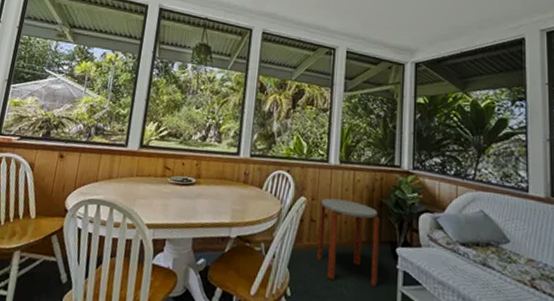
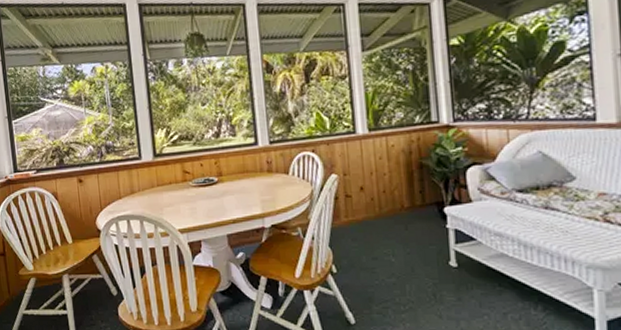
side table: present [317,198,380,287] -> none [353,168,428,251]

